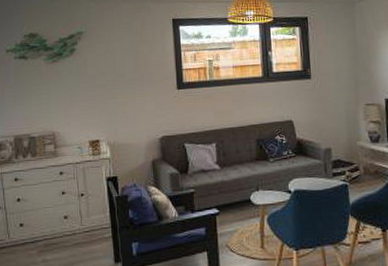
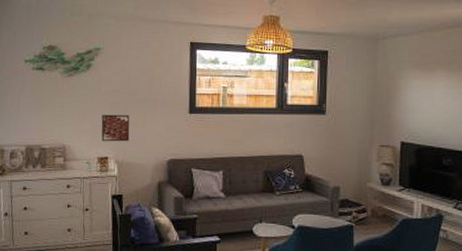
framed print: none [89,96,120,125] -> present [101,114,130,142]

